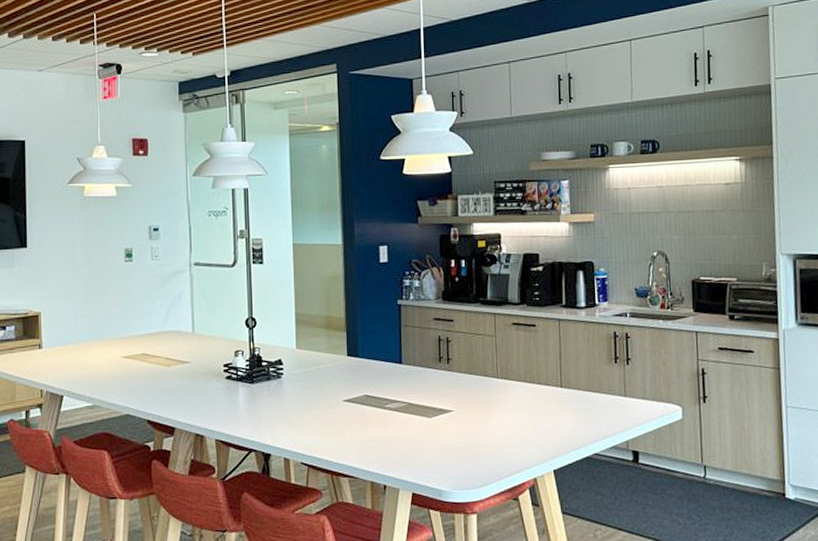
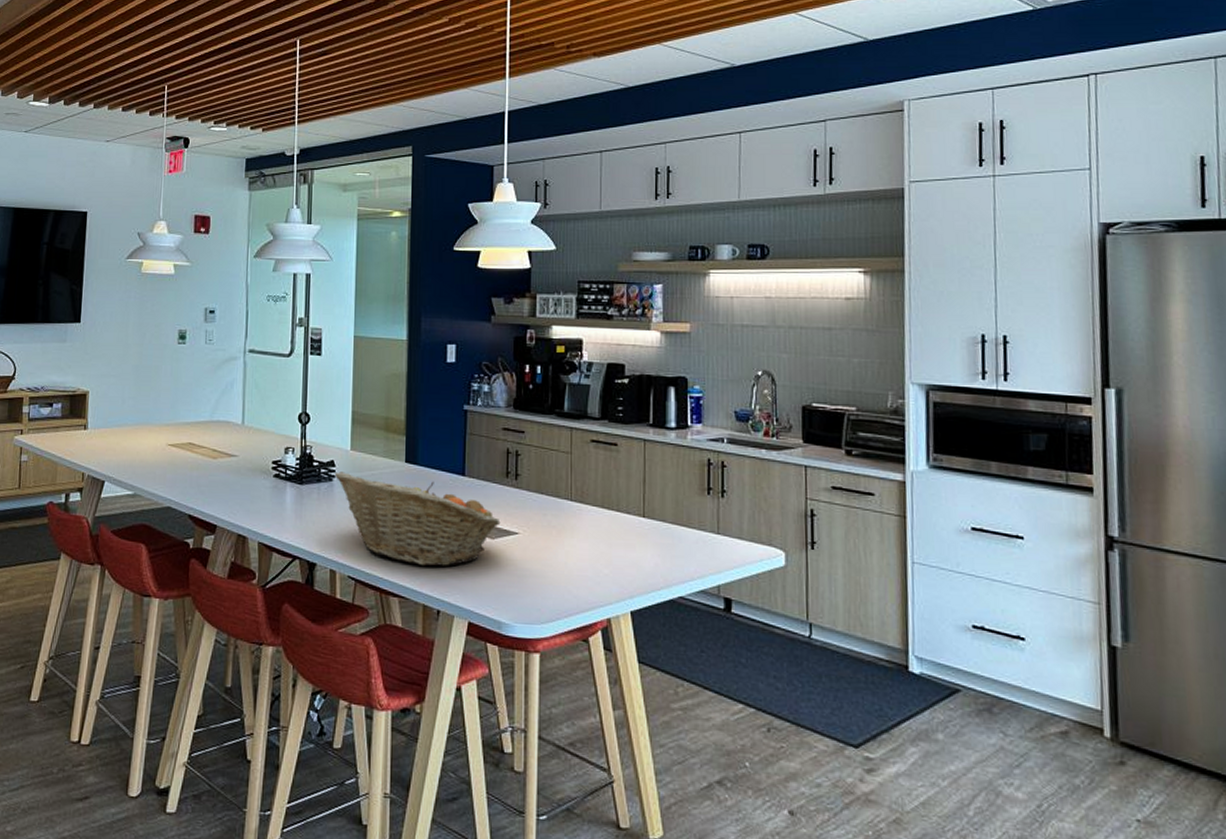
fruit basket: none [282,369,436,447] -> present [334,472,501,566]

